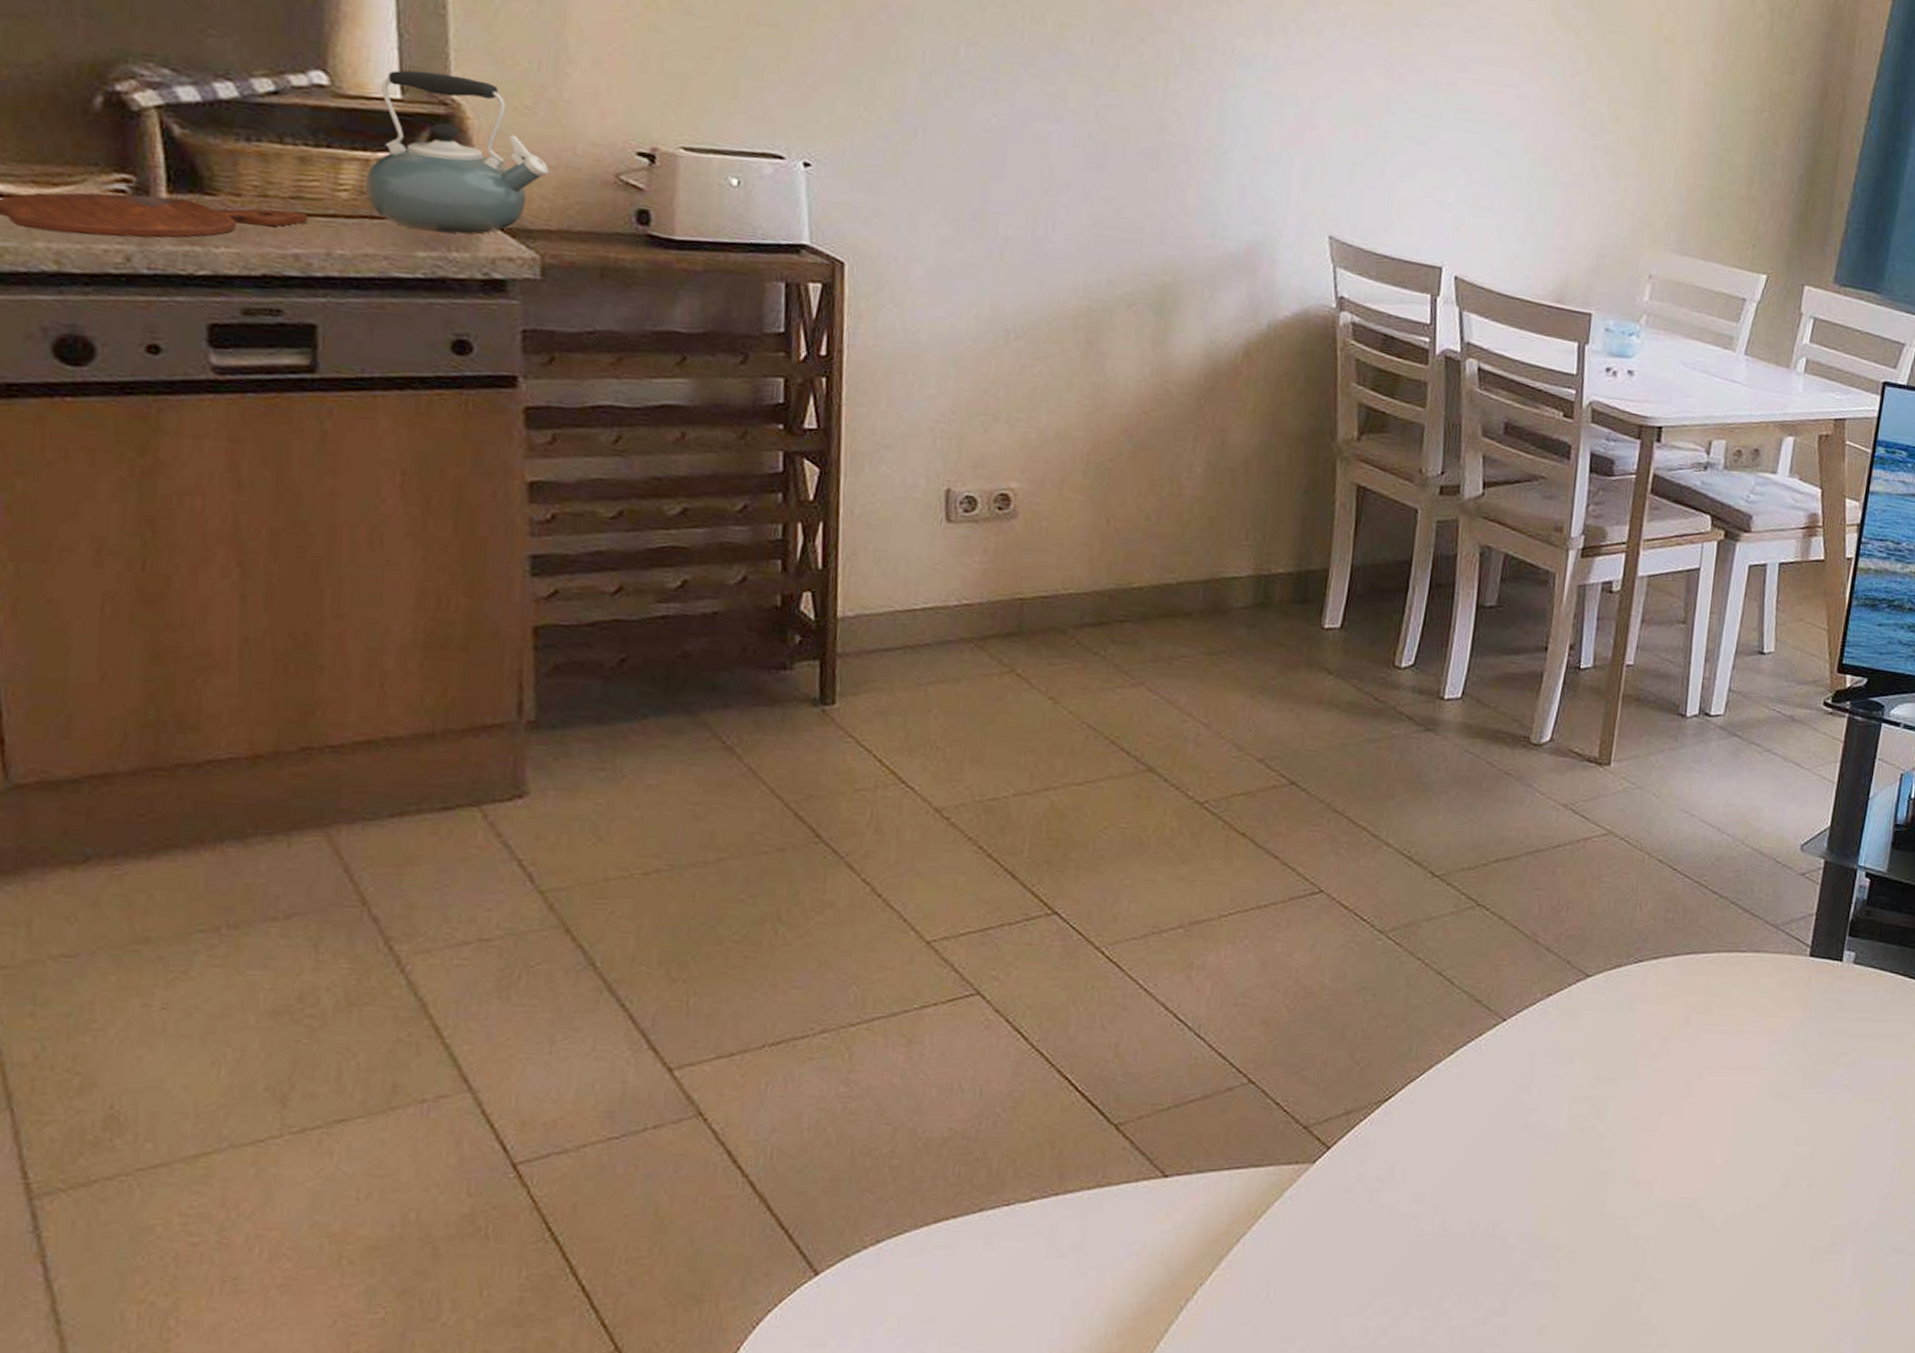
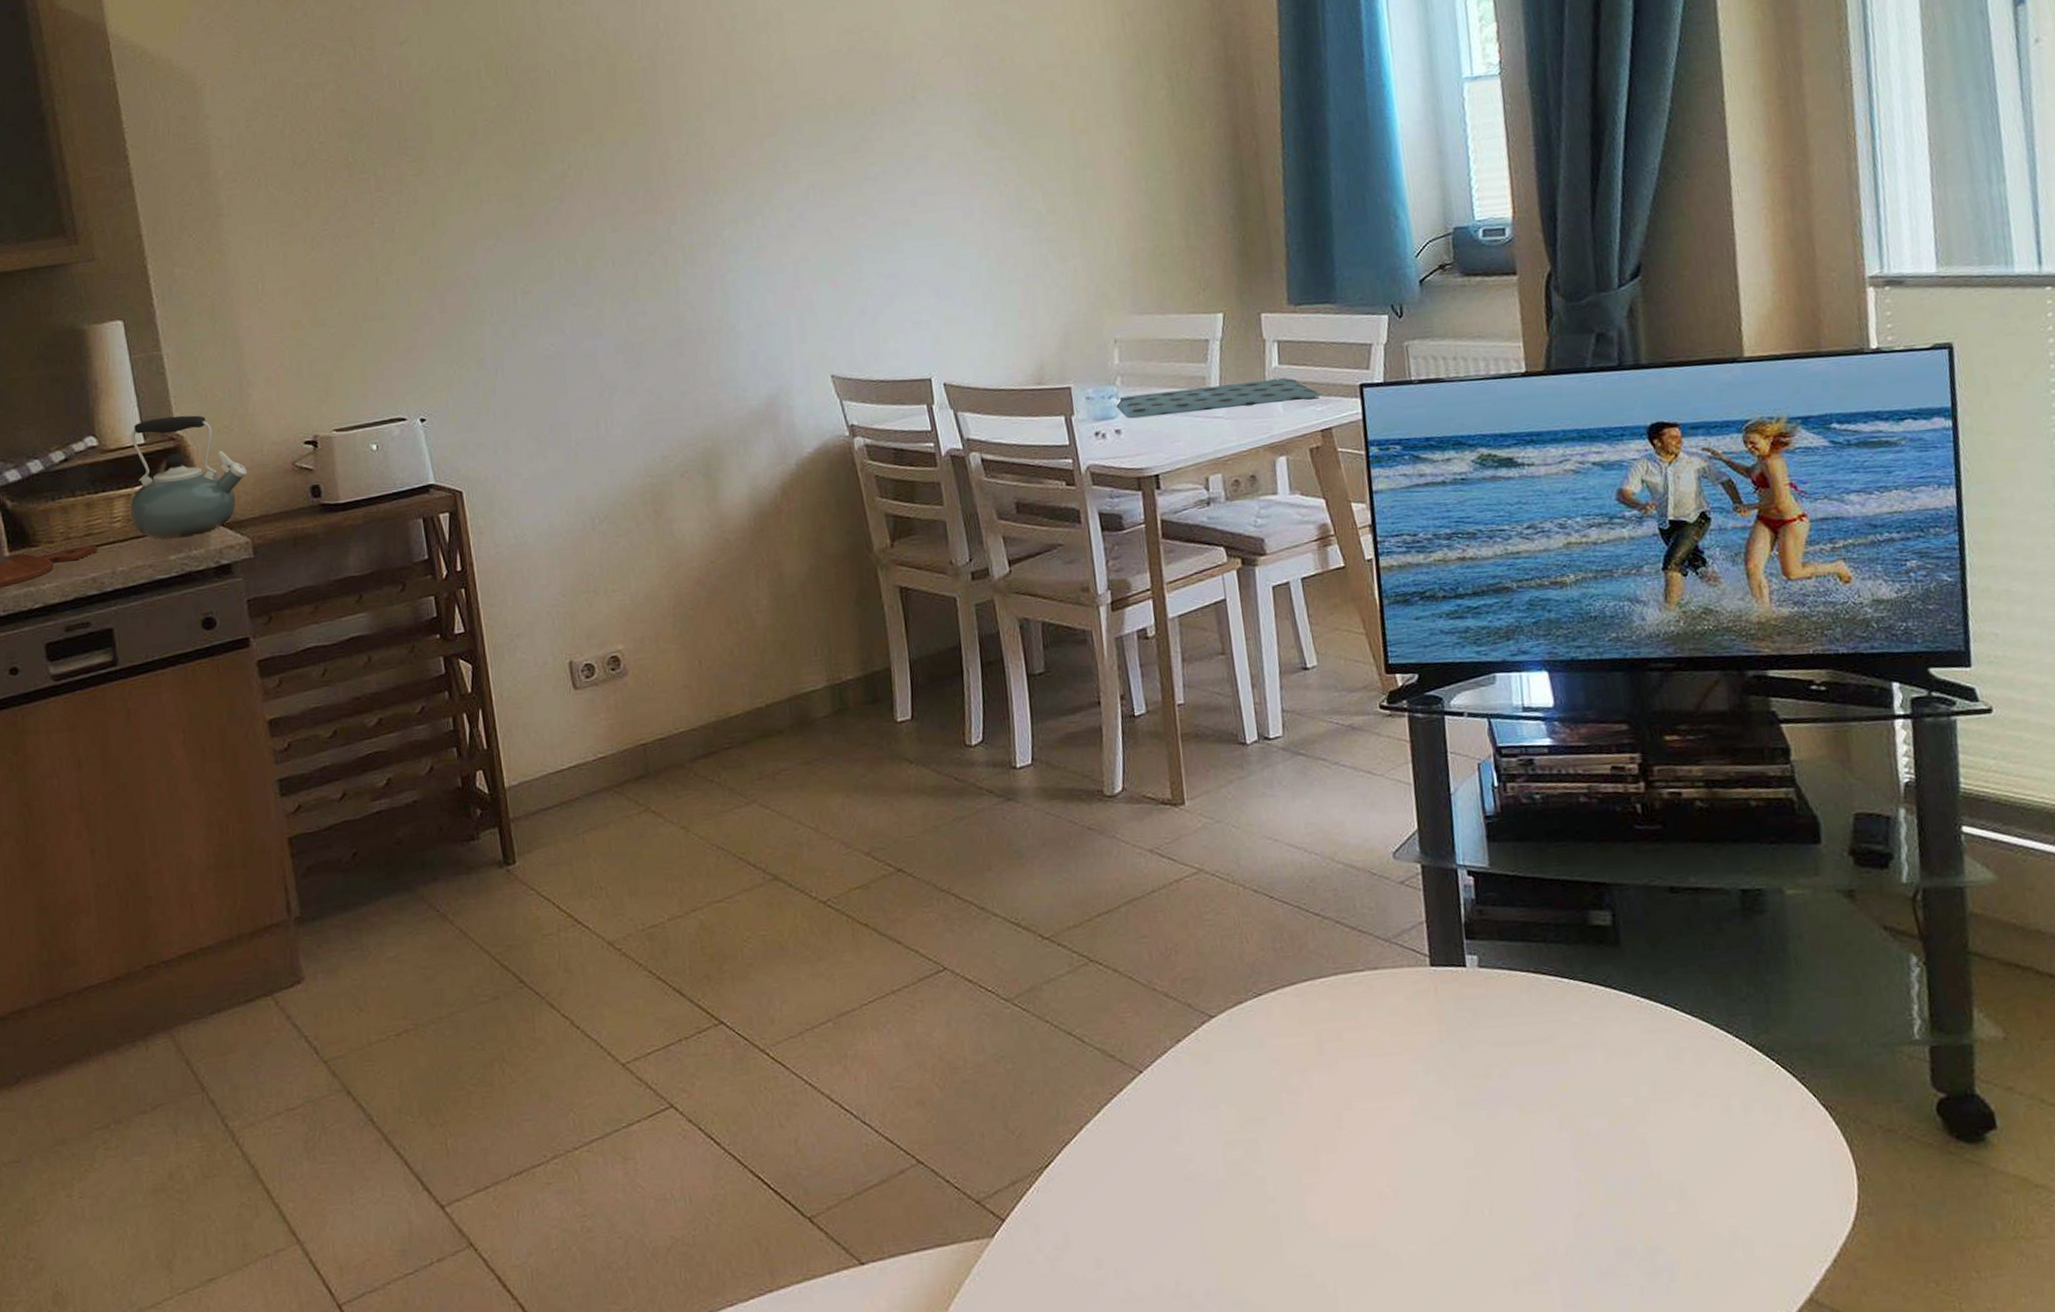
placemat: none [1632,336,1844,385] -> present [1113,378,1322,419]

